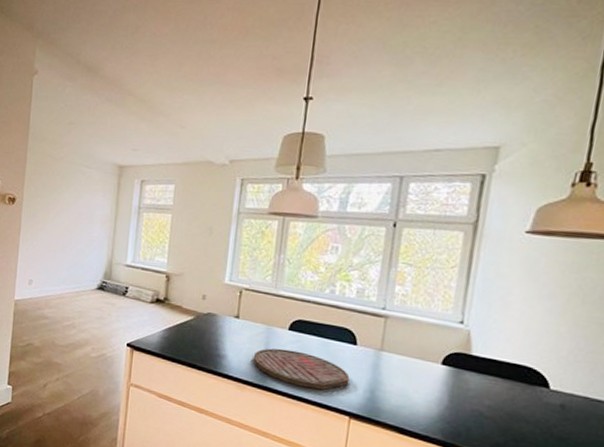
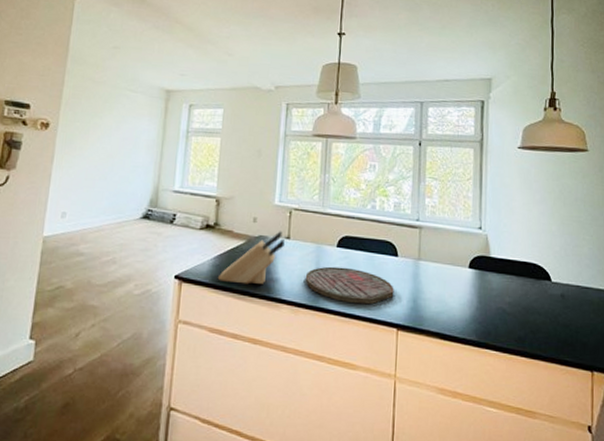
knife block: none [166,310,234,359] -> present [217,231,285,285]

